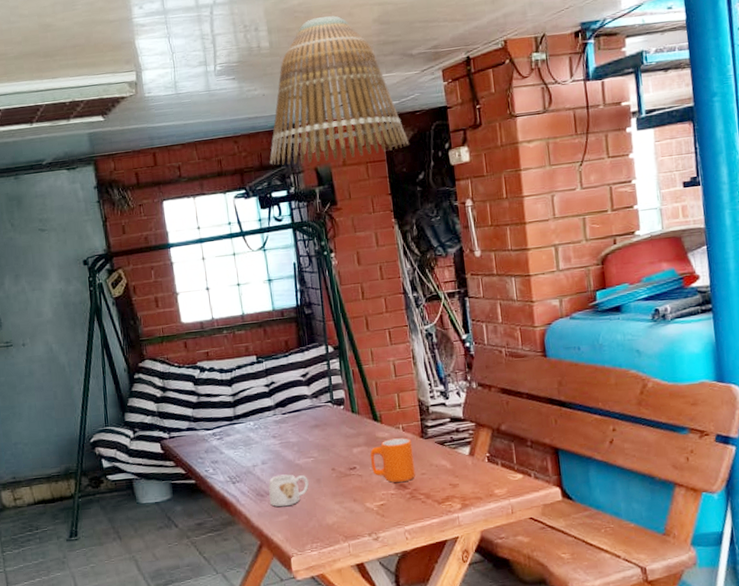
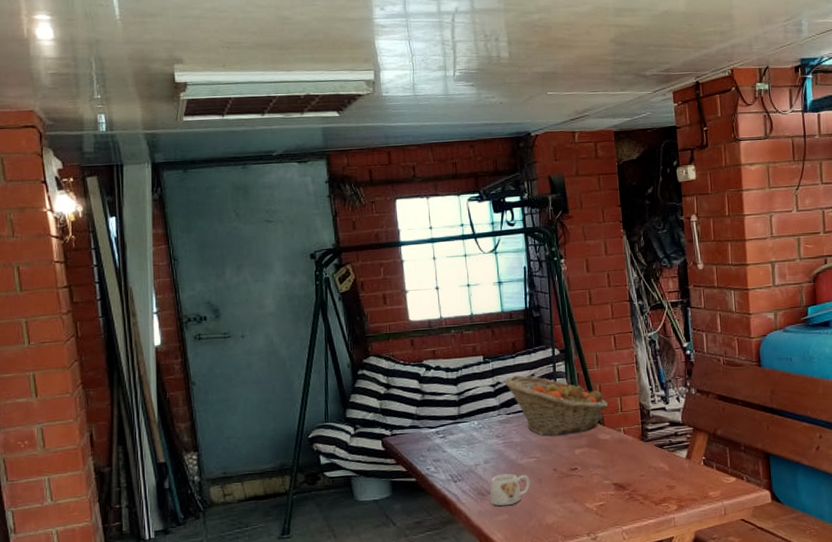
lamp shade: present [269,15,409,165] -> none [504,33,640,172]
fruit basket: none [278,374,386,435] -> present [504,375,609,436]
mug: present [370,438,415,483] -> none [592,440,634,484]

